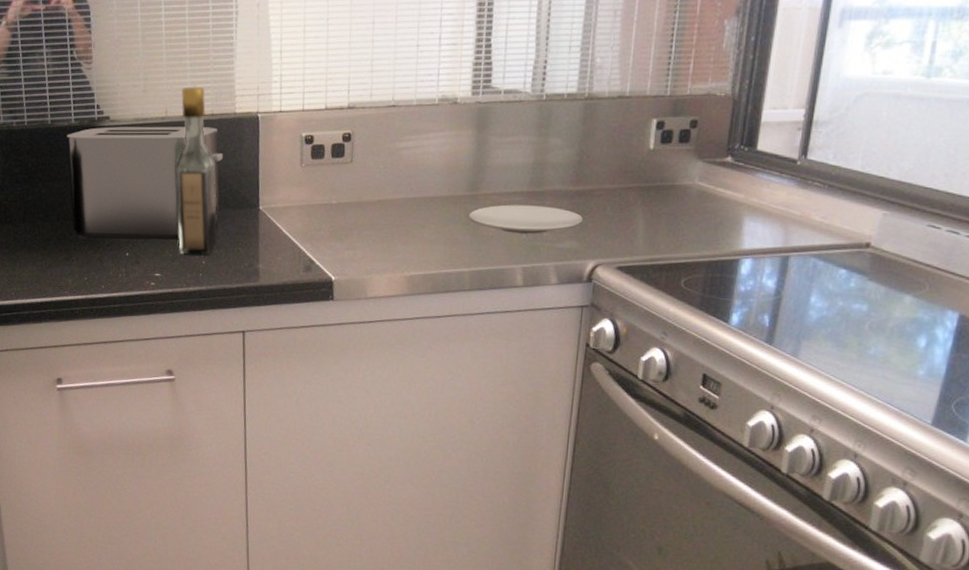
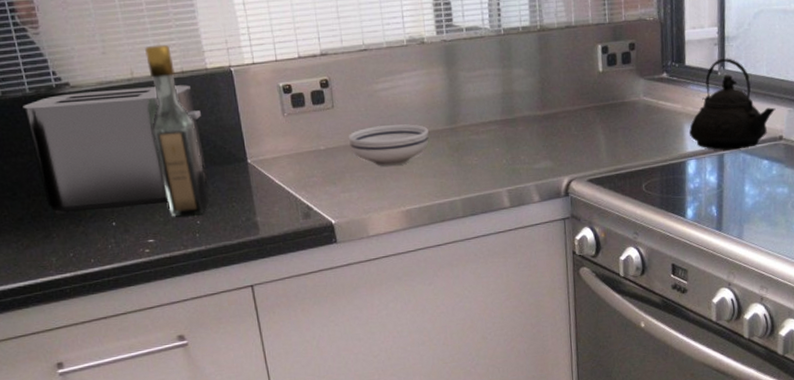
bowl: none [361,185,447,228] -> present [348,124,429,166]
plate: present [468,204,583,234] -> none [451,131,553,160]
teakettle: none [748,146,866,253] -> present [689,58,776,150]

